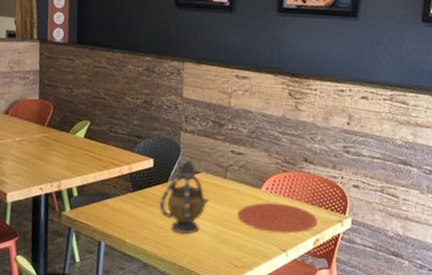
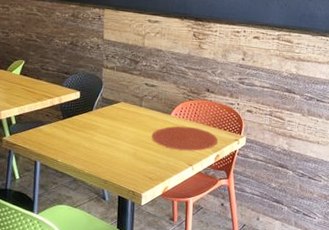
teapot: present [159,160,209,235] -> none [85,92,127,154]

